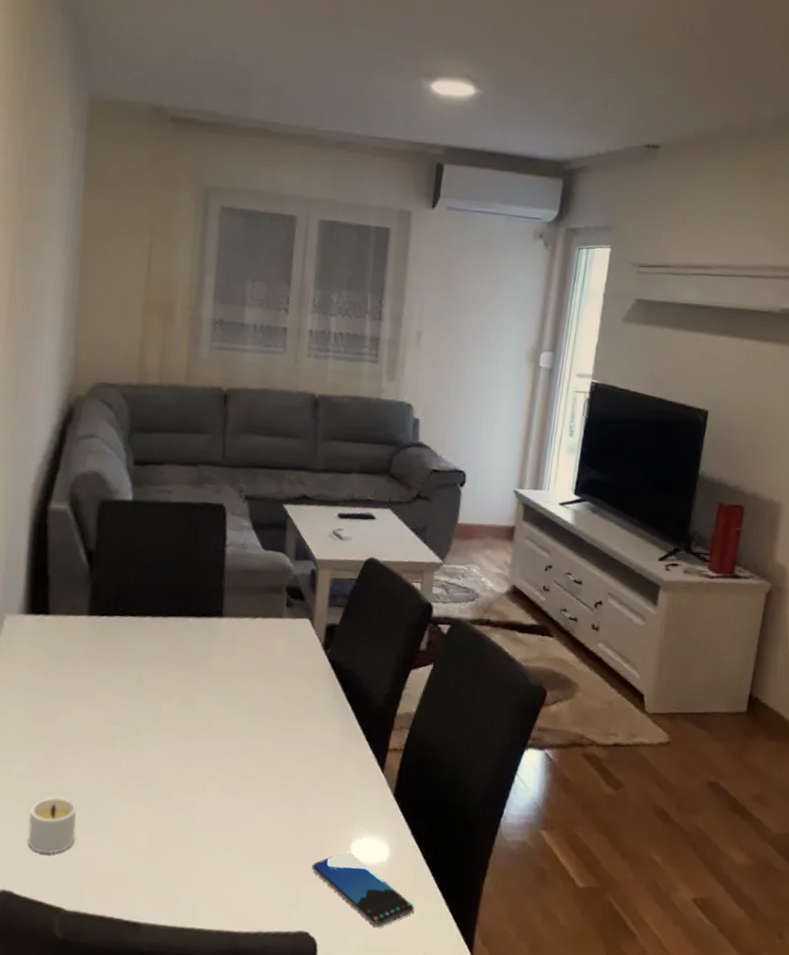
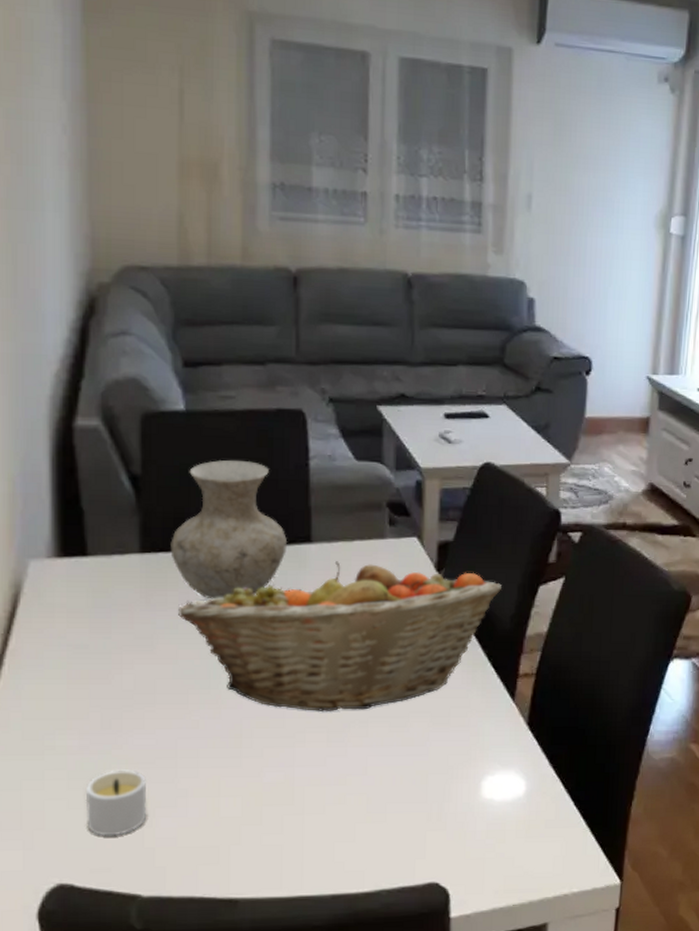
vase: none [111,543,204,659] -> present [170,459,288,600]
fruit basket: none [113,634,378,767] -> present [178,561,501,713]
smartphone: present [312,851,415,928] -> none [438,791,557,867]

